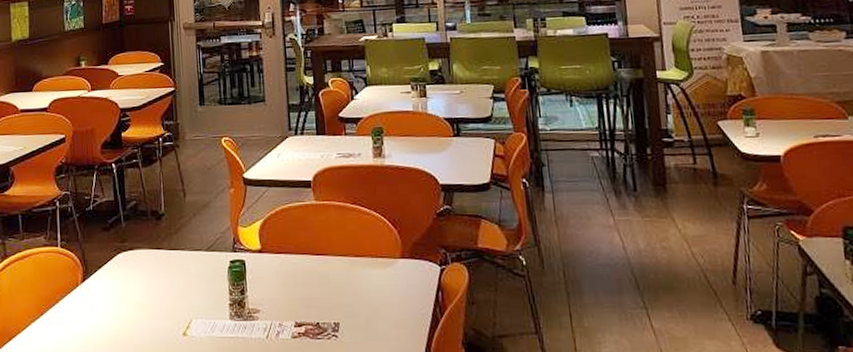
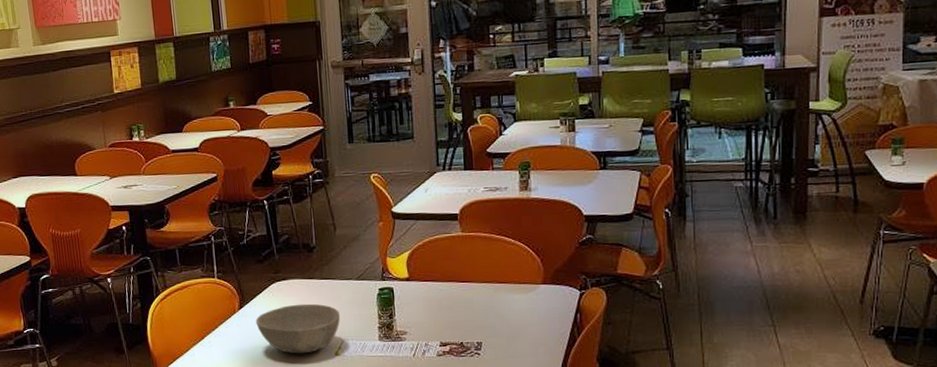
bowl: none [99,276,189,334] -> present [256,303,340,354]

